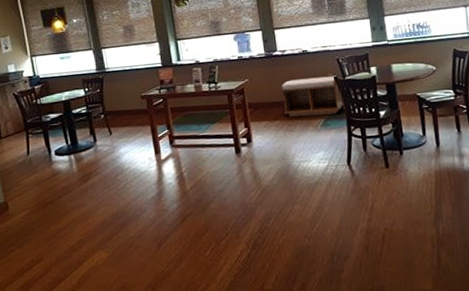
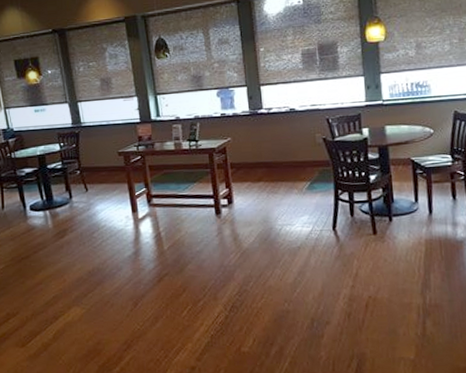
bench: present [281,75,343,117] -> none [265,136,331,179]

